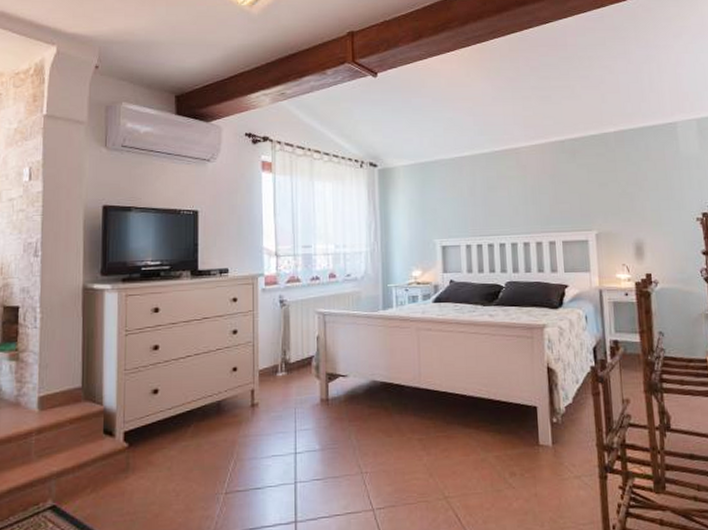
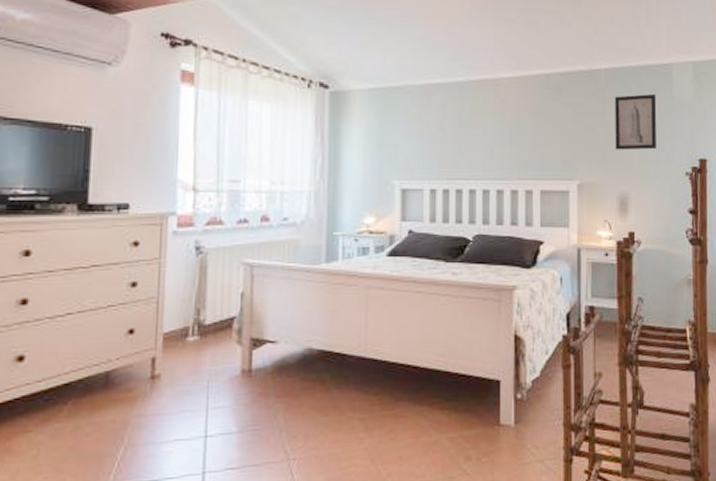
wall art: none [624,150,667,202] -> present [614,93,657,150]

